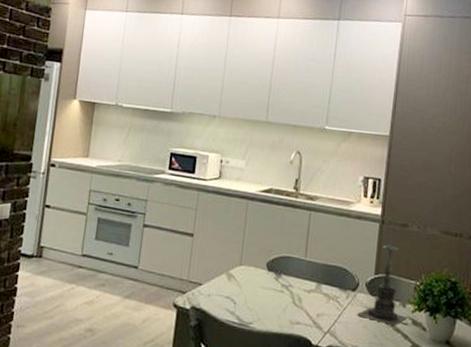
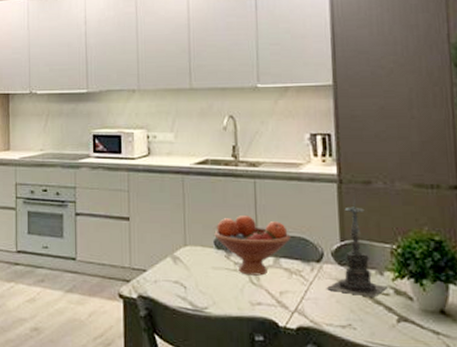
fruit bowl: none [268,242,334,299] -> present [214,214,291,276]

